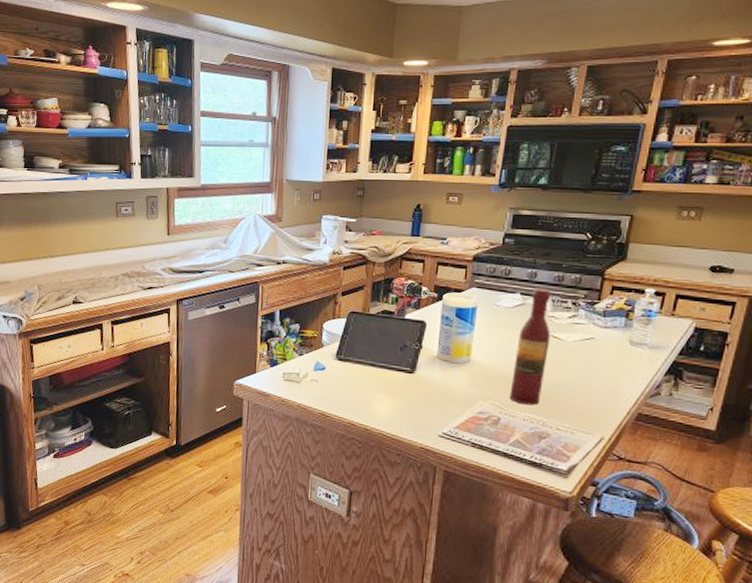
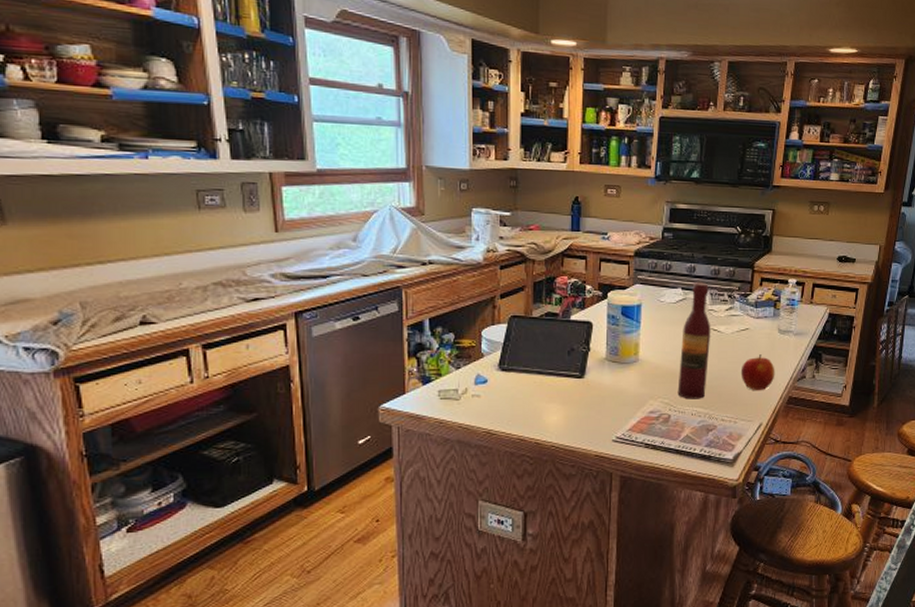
apple: none [581,366,623,404] -> present [740,354,775,391]

